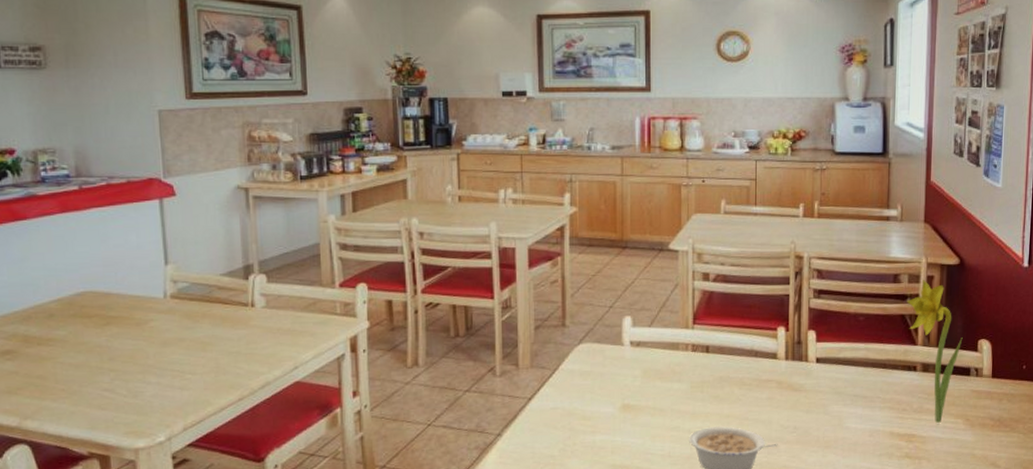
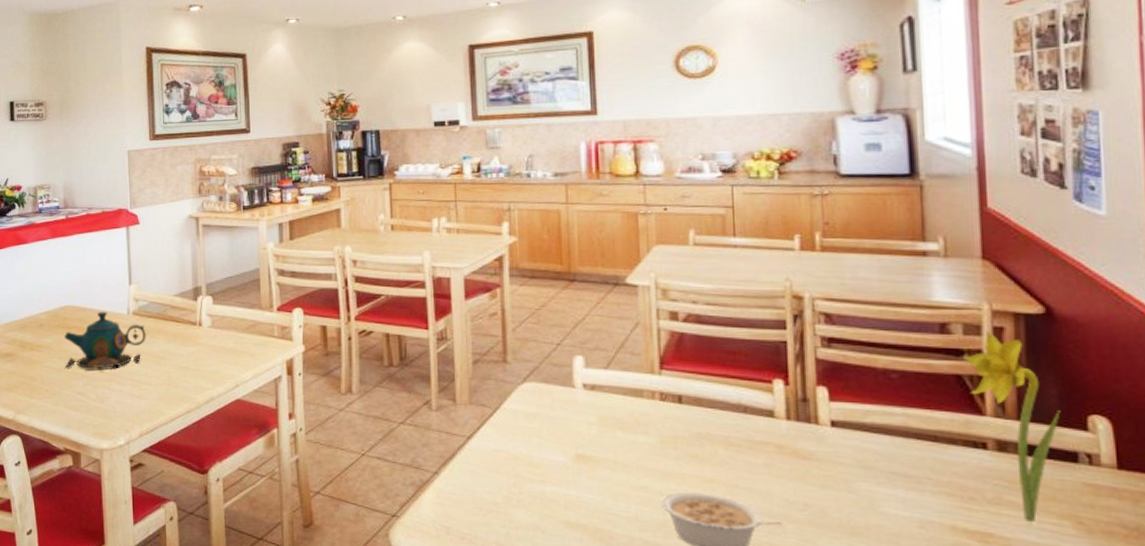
teapot: none [83,295,188,364] -> present [64,311,146,371]

